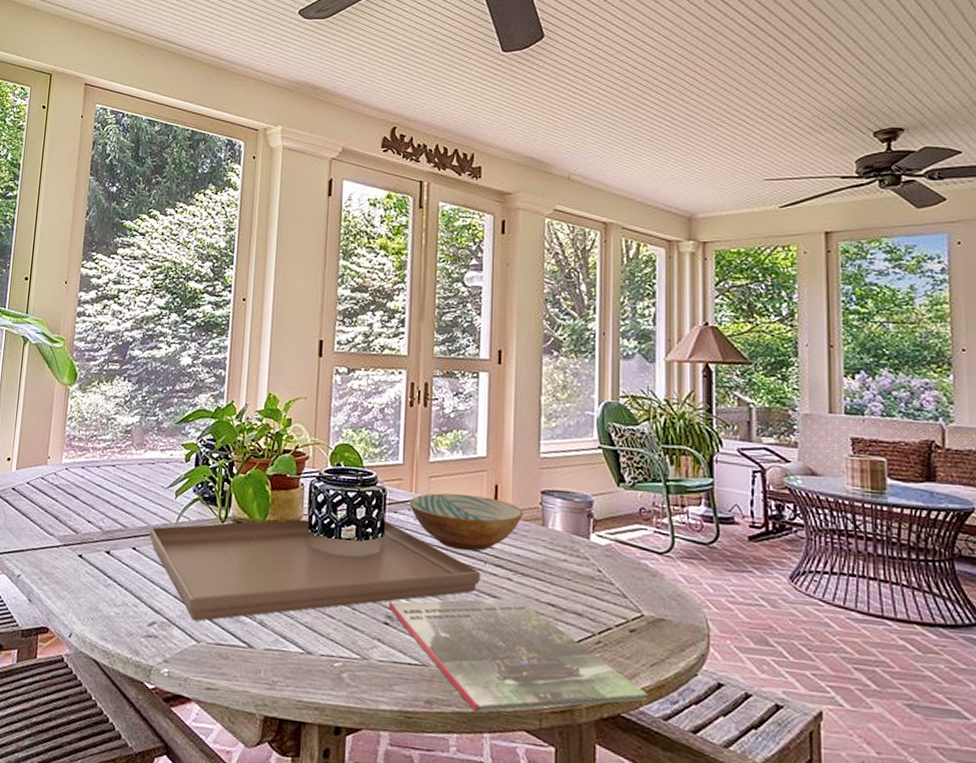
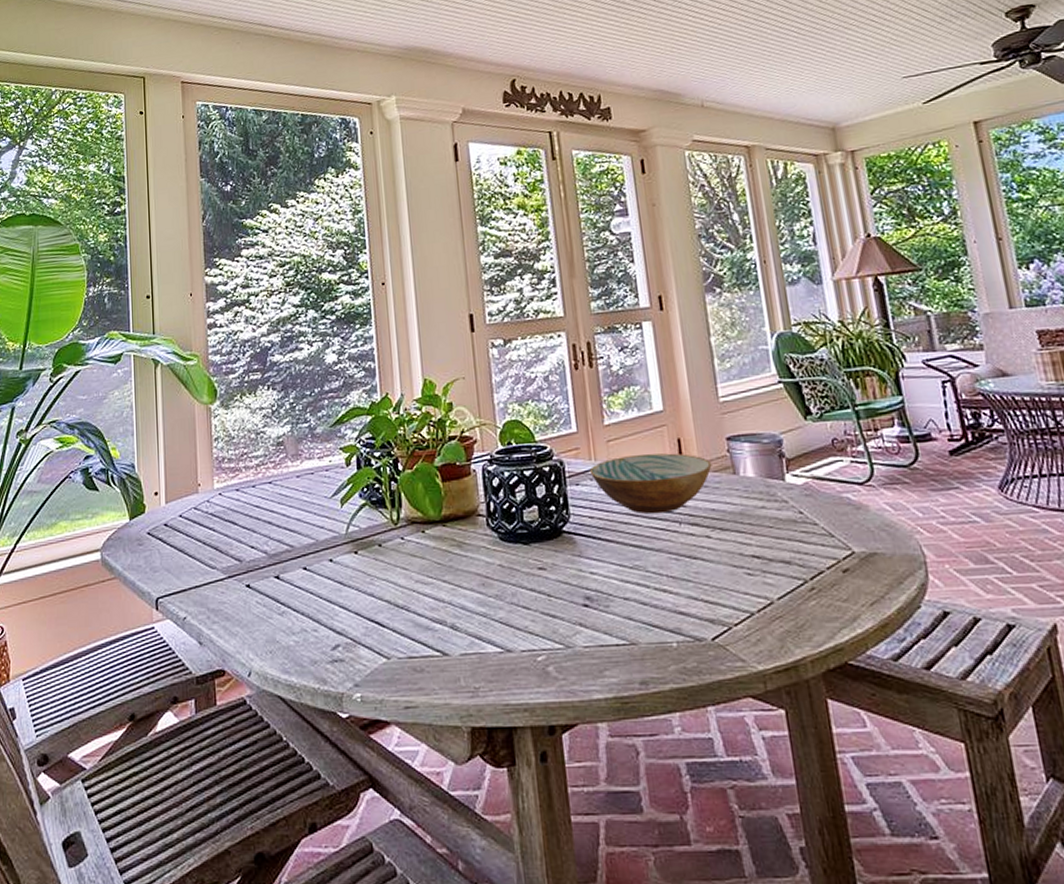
serving tray: present [149,519,480,621] -> none [318,494,678,636]
magazine: present [388,598,647,713] -> none [585,556,873,686]

